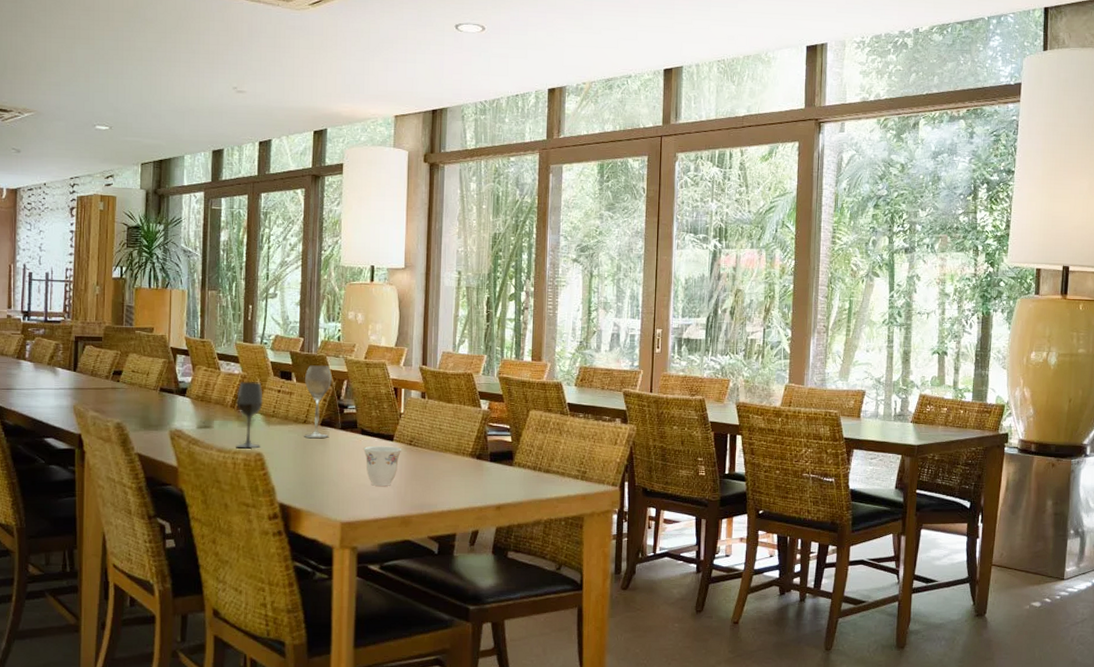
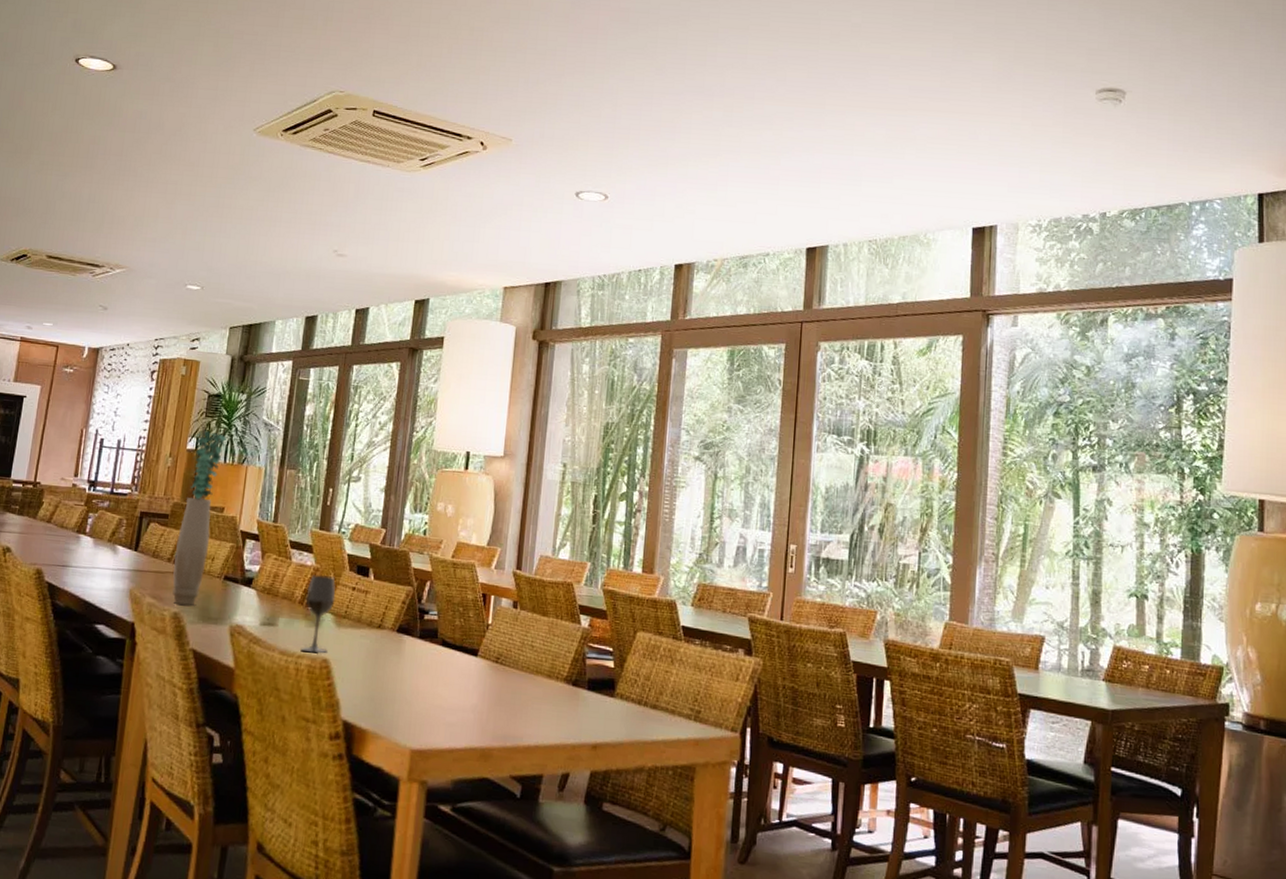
vase: none [112,253,149,417] -> present [172,423,227,607]
wineglass: present [304,365,332,439] -> none [377,561,414,648]
teacup: present [363,446,402,486] -> none [443,660,487,710]

